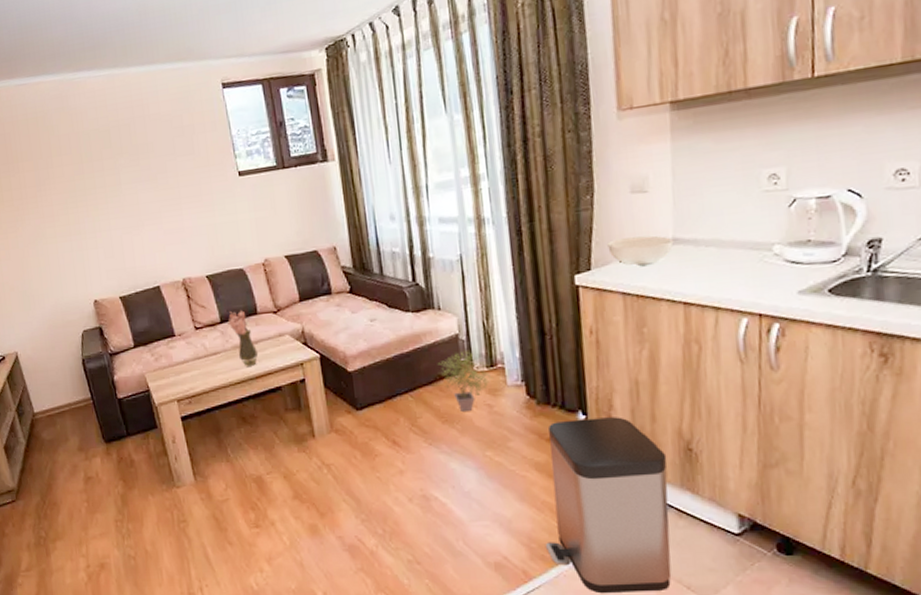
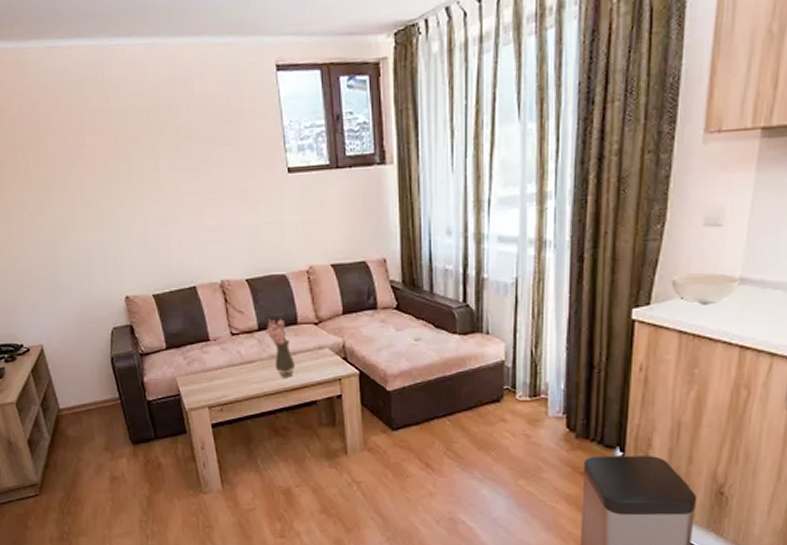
potted plant: present [438,350,494,411] -> none [479,377,535,439]

